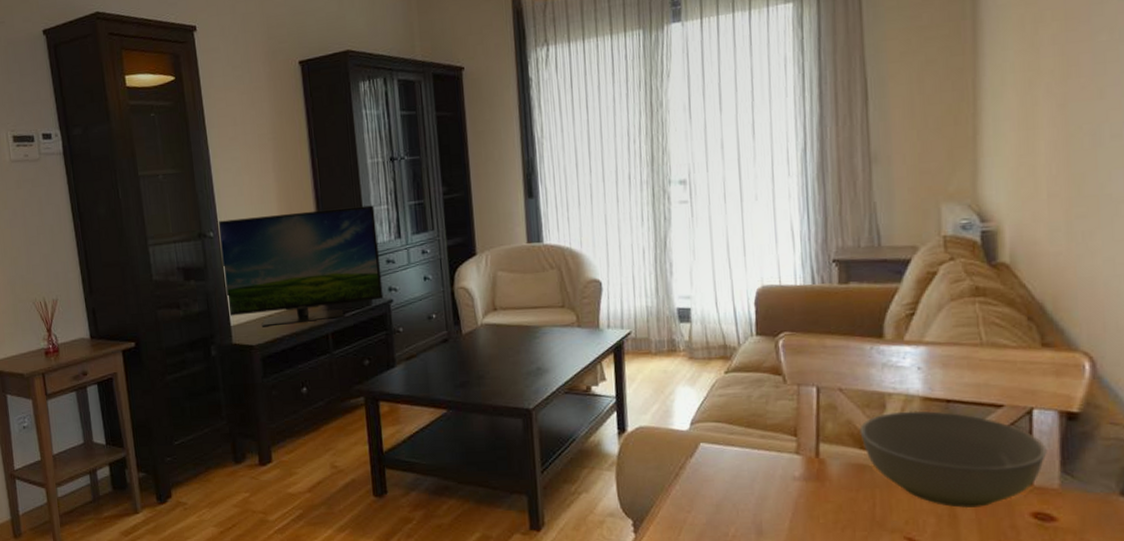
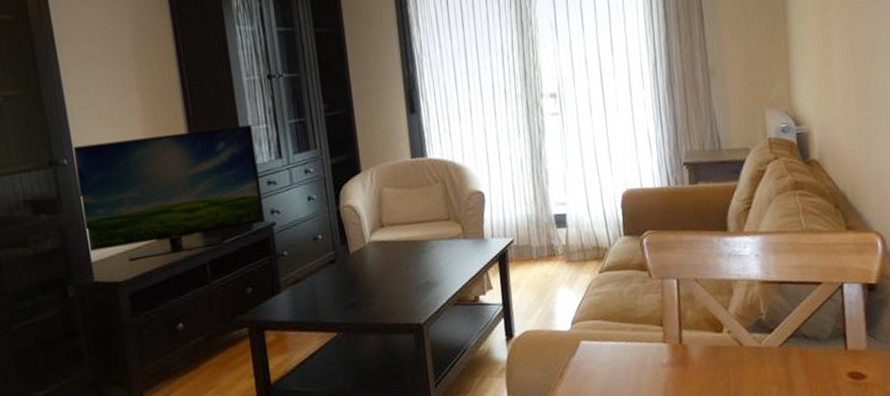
bowl: present [859,410,1047,509] -> none [713,292,856,376]

